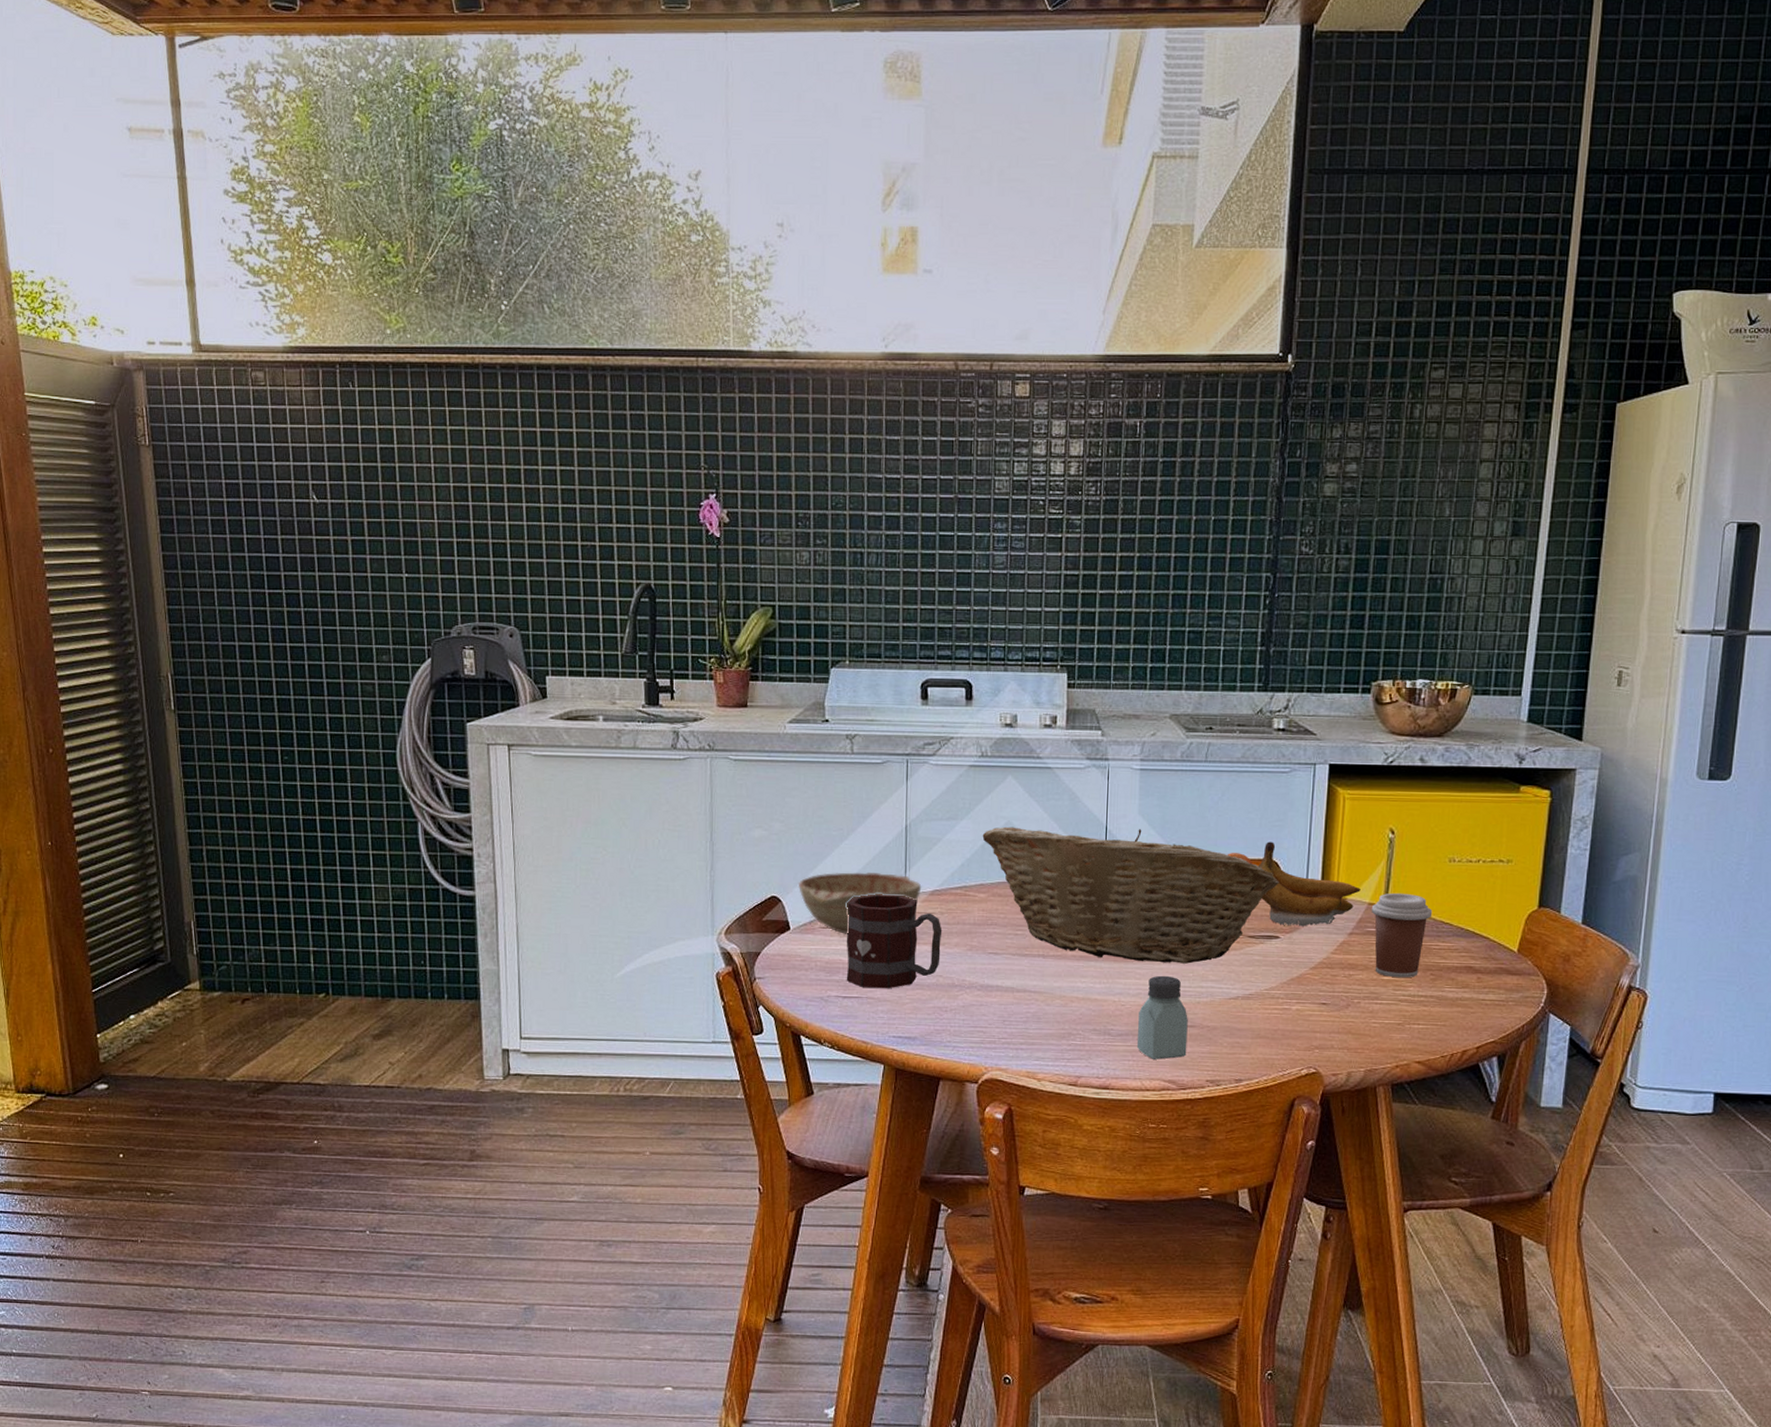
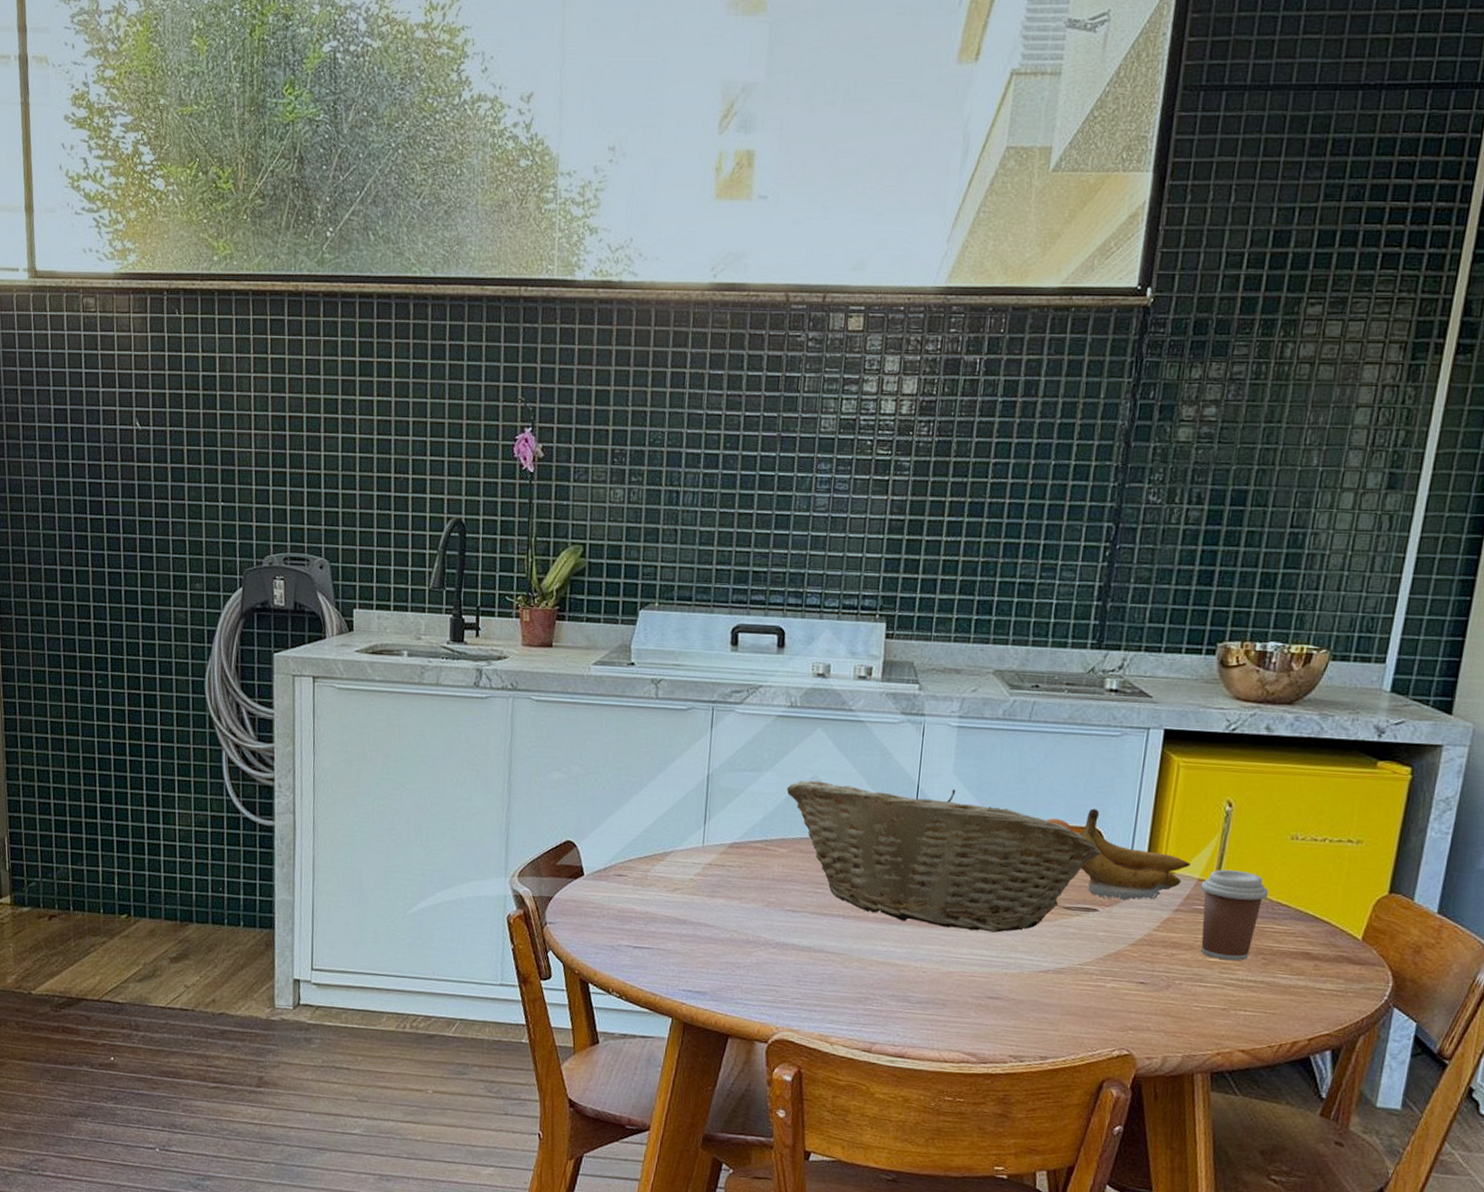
decorative bowl: present [797,872,922,934] -> none [594,820,721,883]
mug: present [846,894,942,989] -> none [638,843,740,942]
saltshaker: present [1137,975,1188,1060] -> none [937,943,994,1031]

